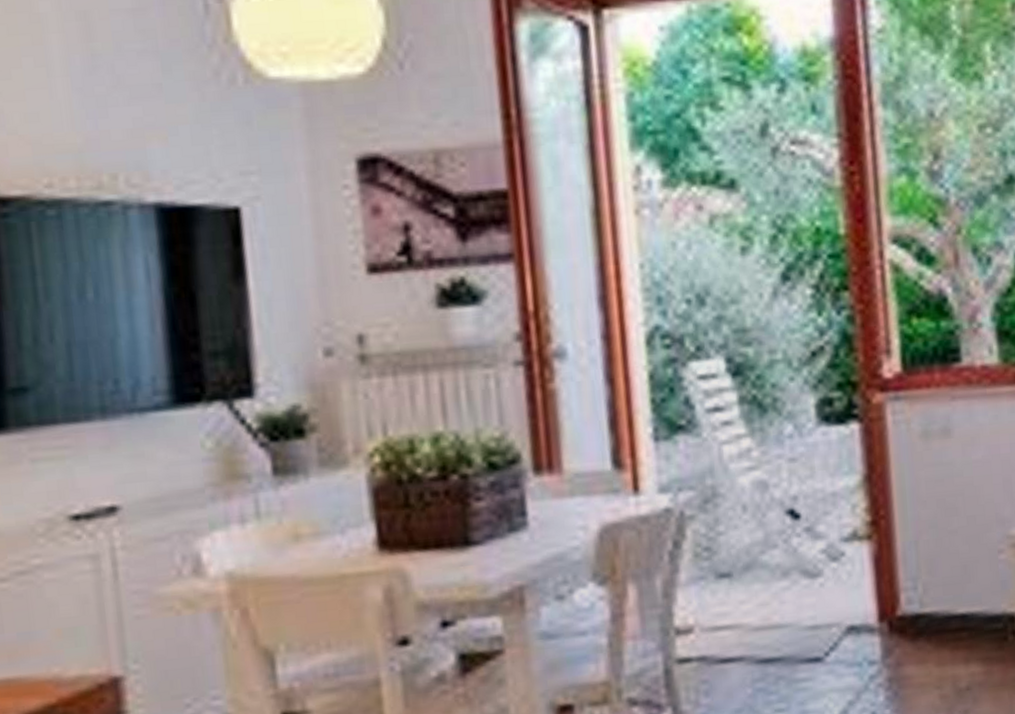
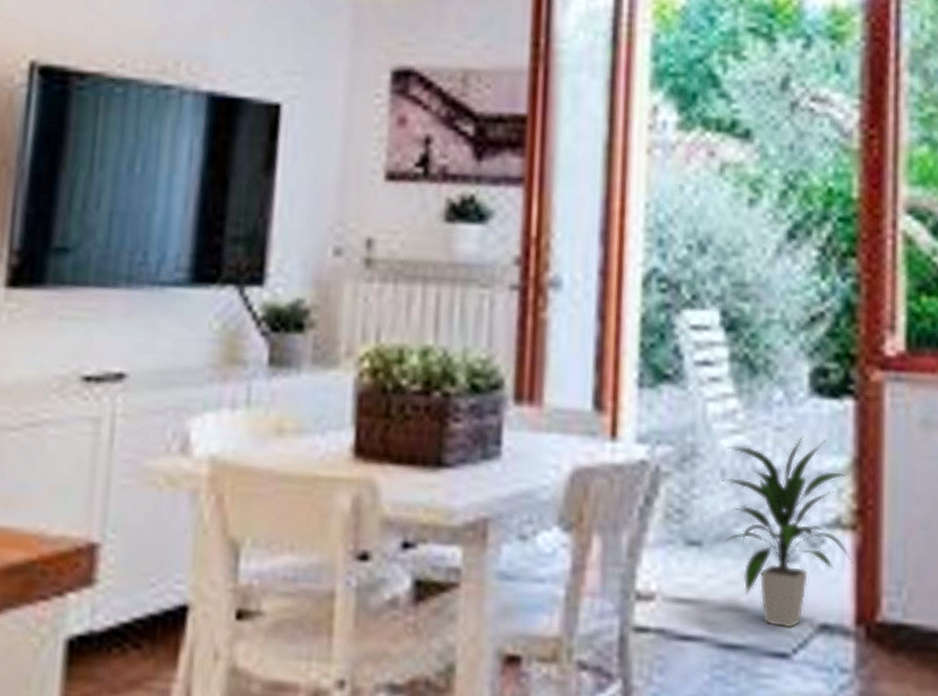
indoor plant: none [744,462,871,636] -> present [722,436,853,628]

